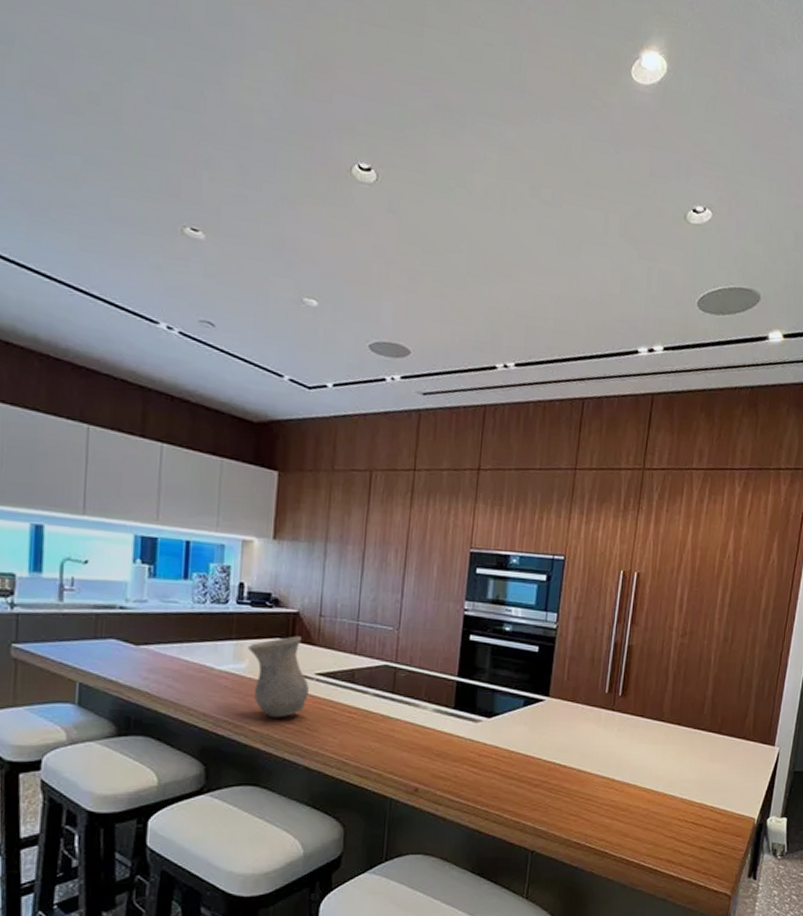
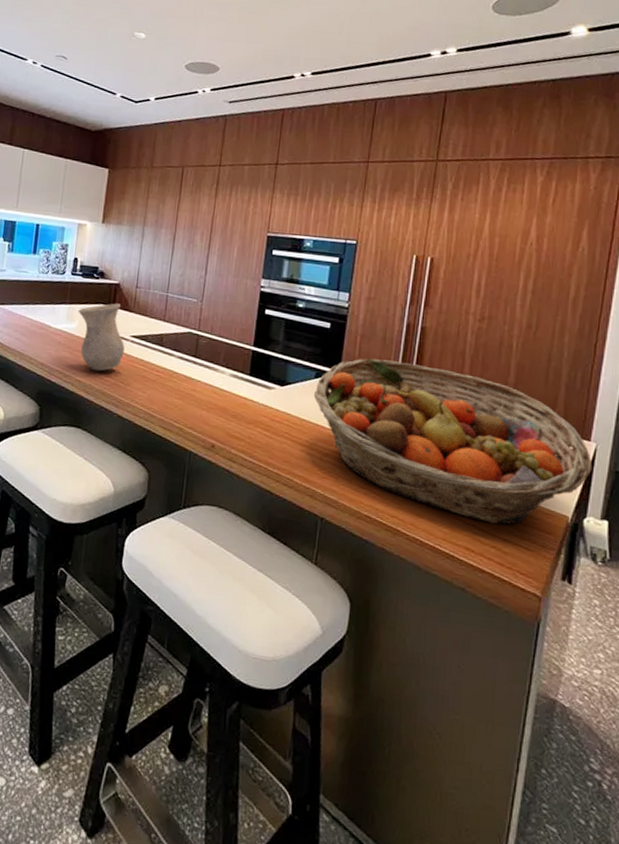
fruit basket: none [522,681,776,834] -> present [313,358,593,525]

